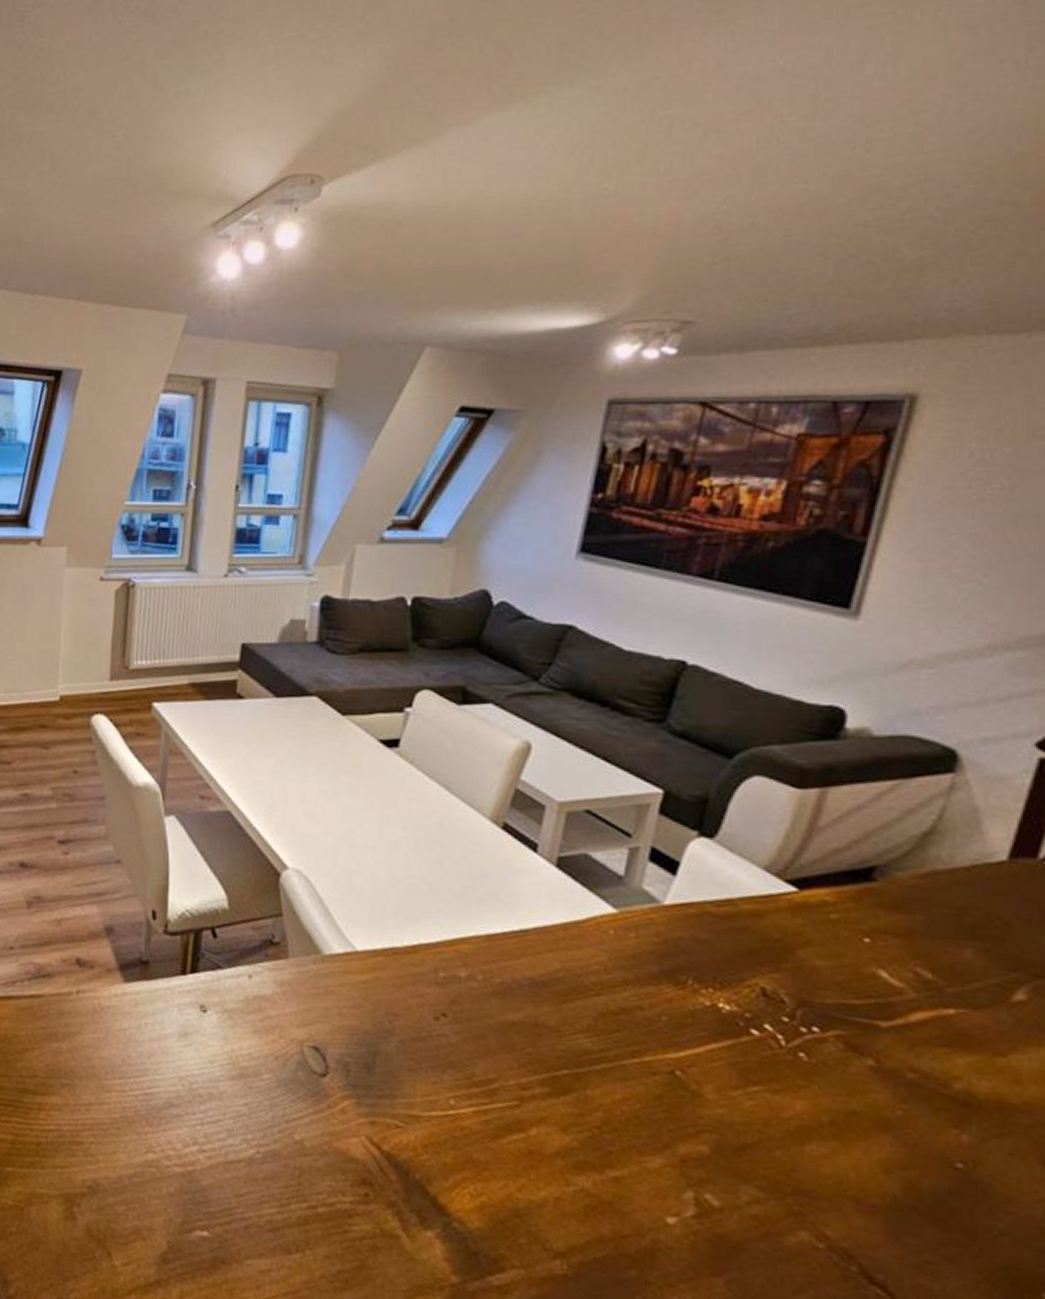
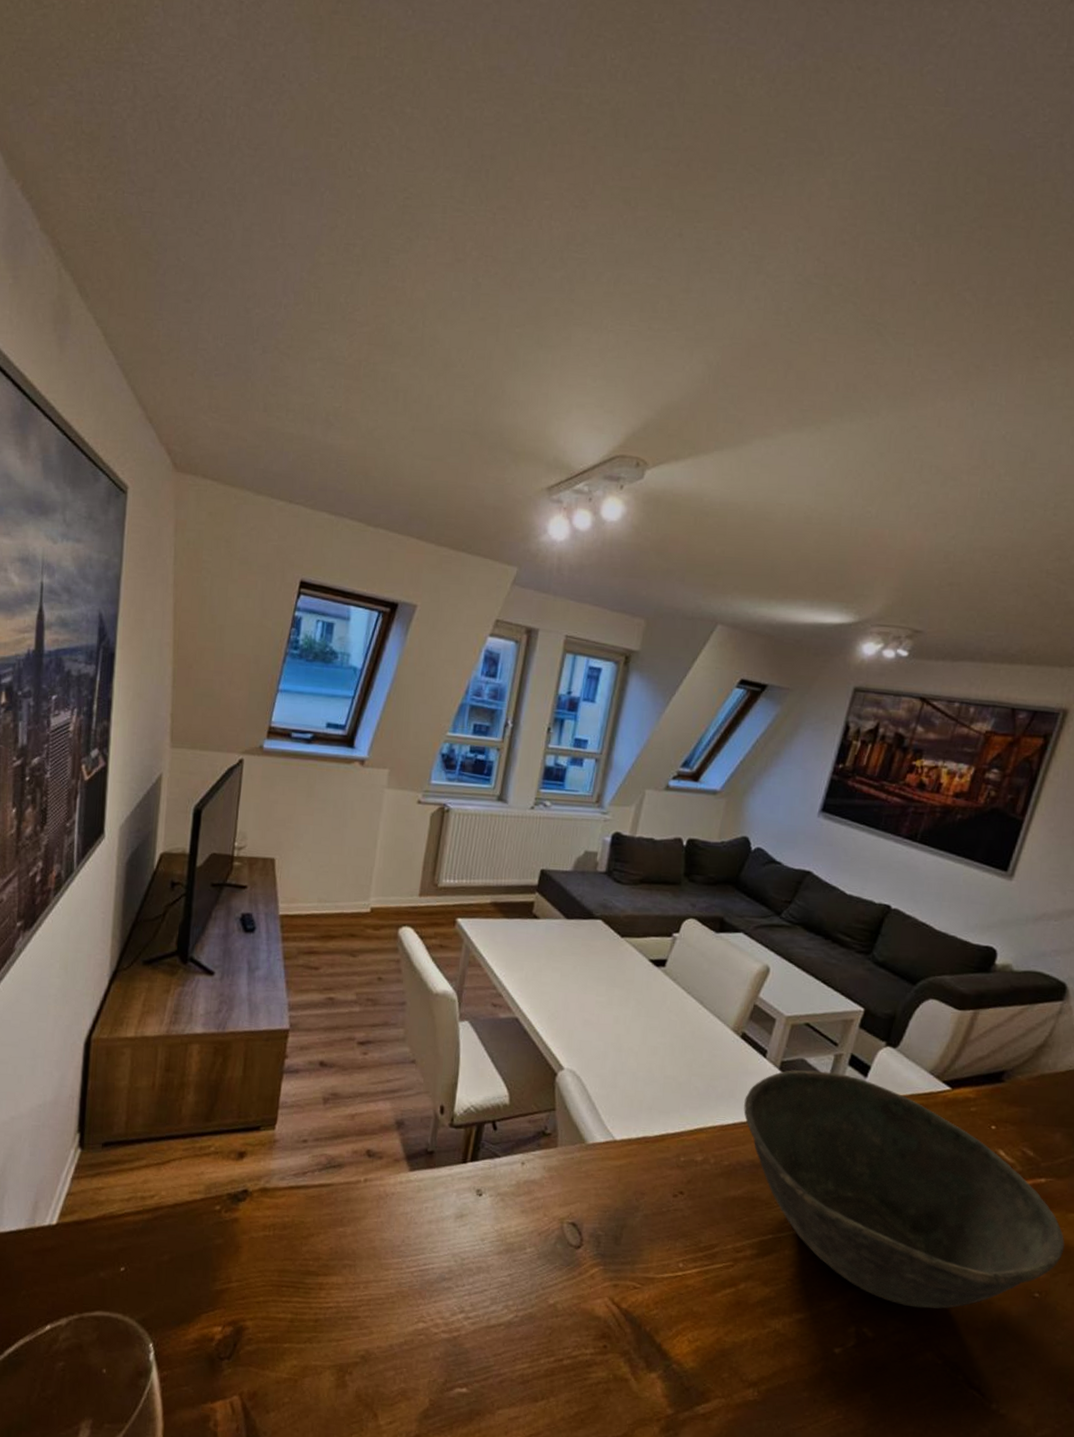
bowl: none [514,867,996,1176] -> present [743,1070,1065,1309]

